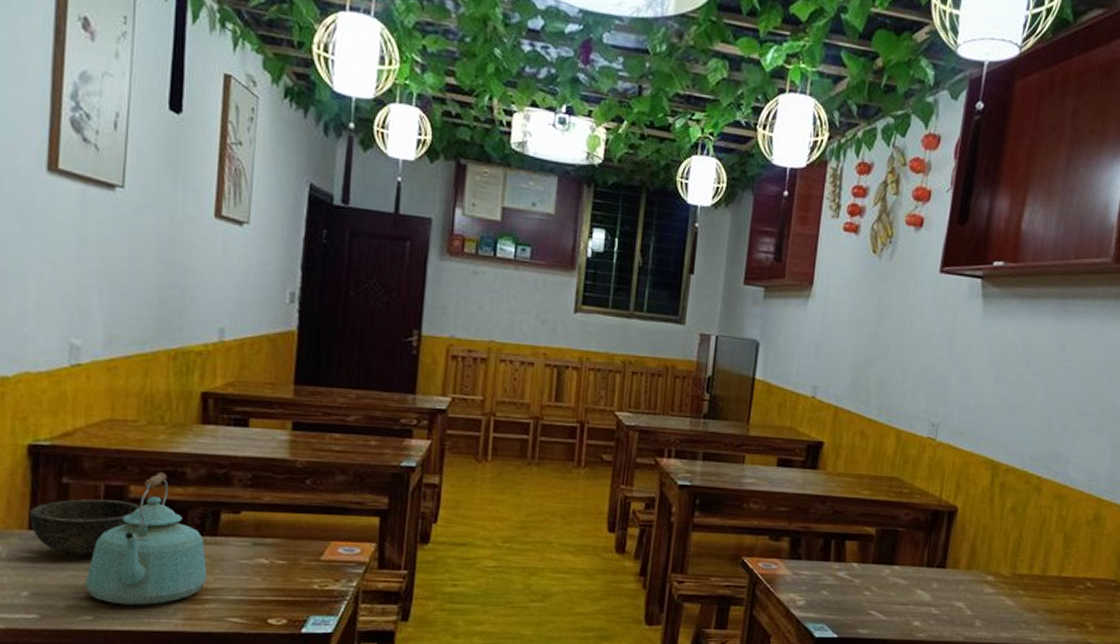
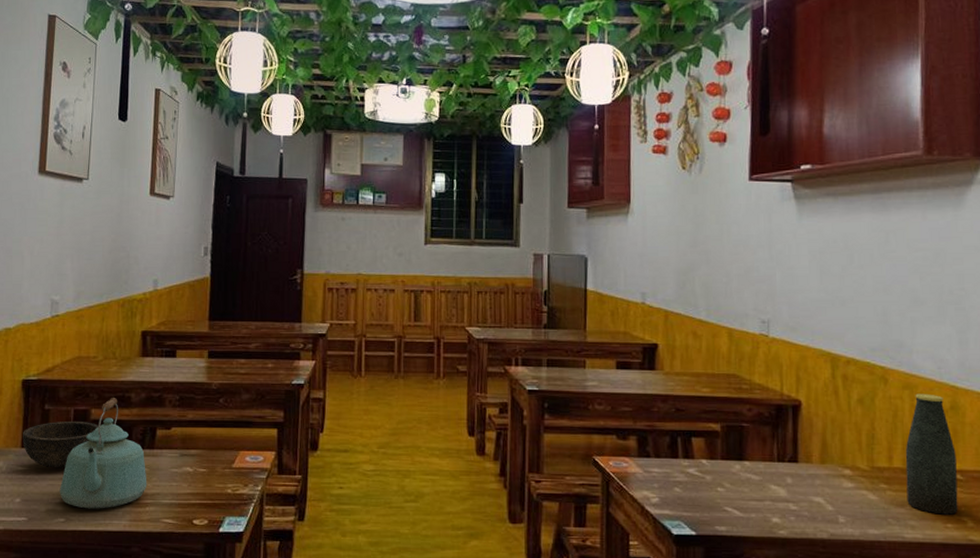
bottle: none [1040,504,1091,620] -> present [905,393,958,515]

